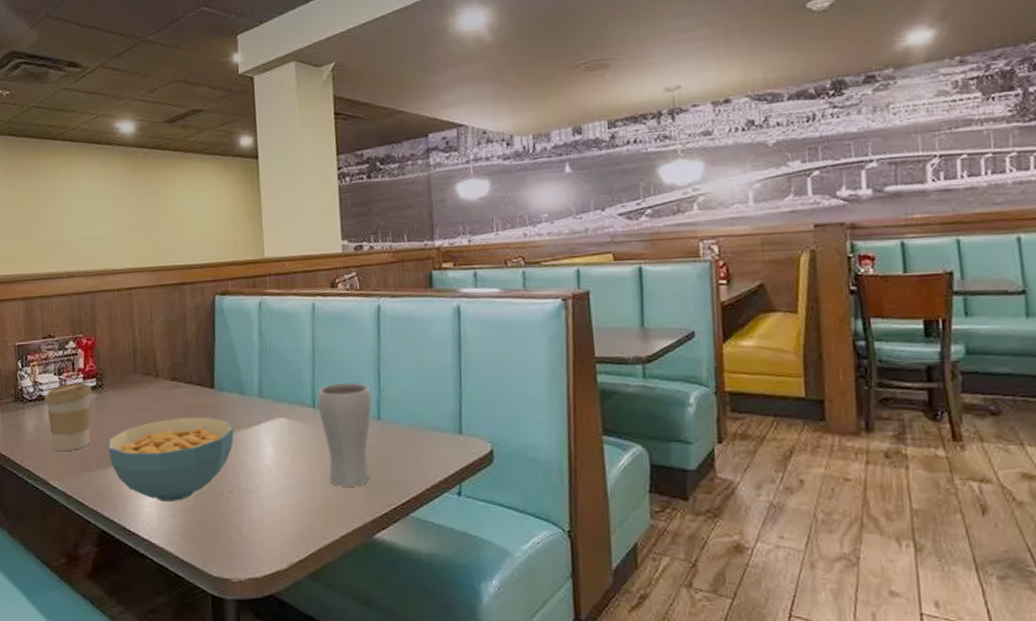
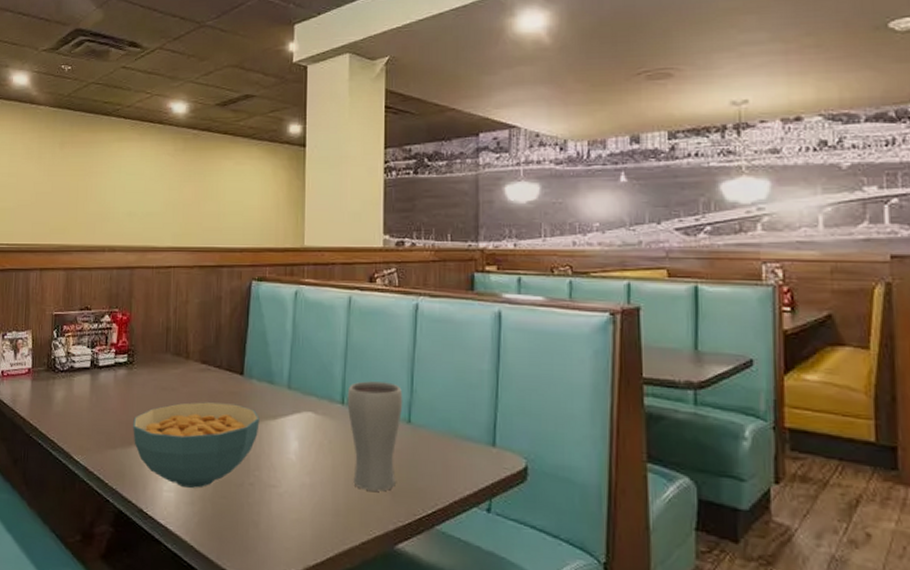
coffee cup: present [44,381,93,452] -> none [75,356,123,426]

